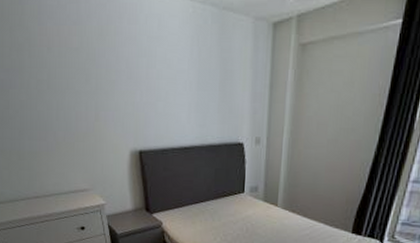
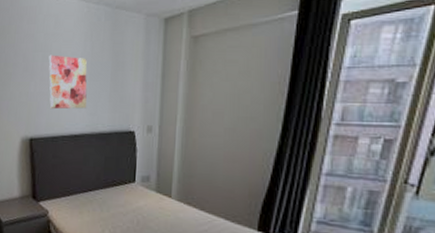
wall art: none [154,61,196,120] -> present [48,55,87,109]

